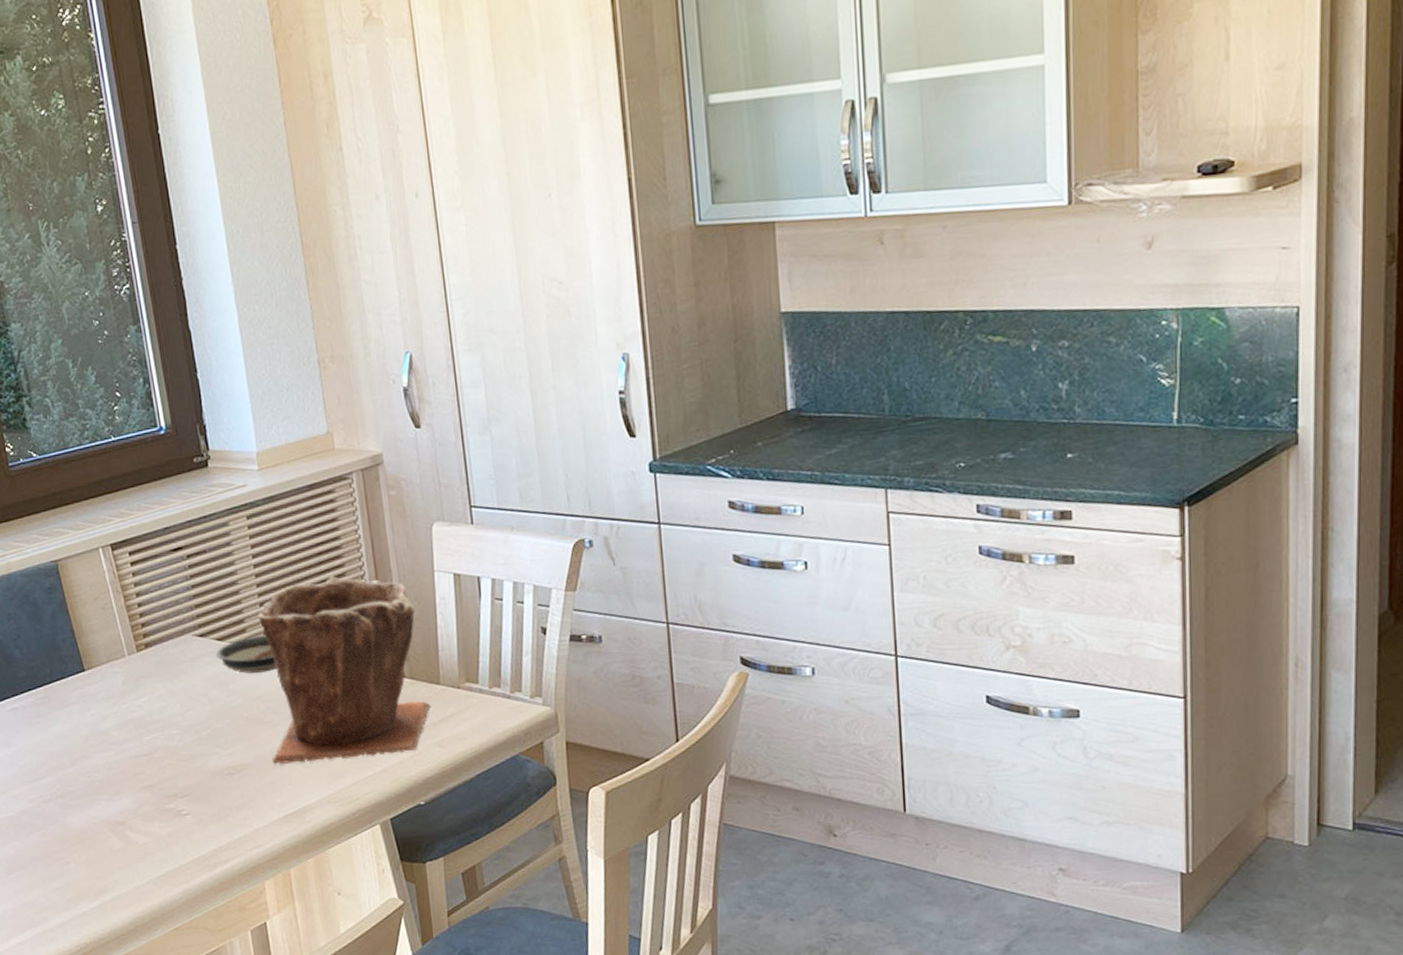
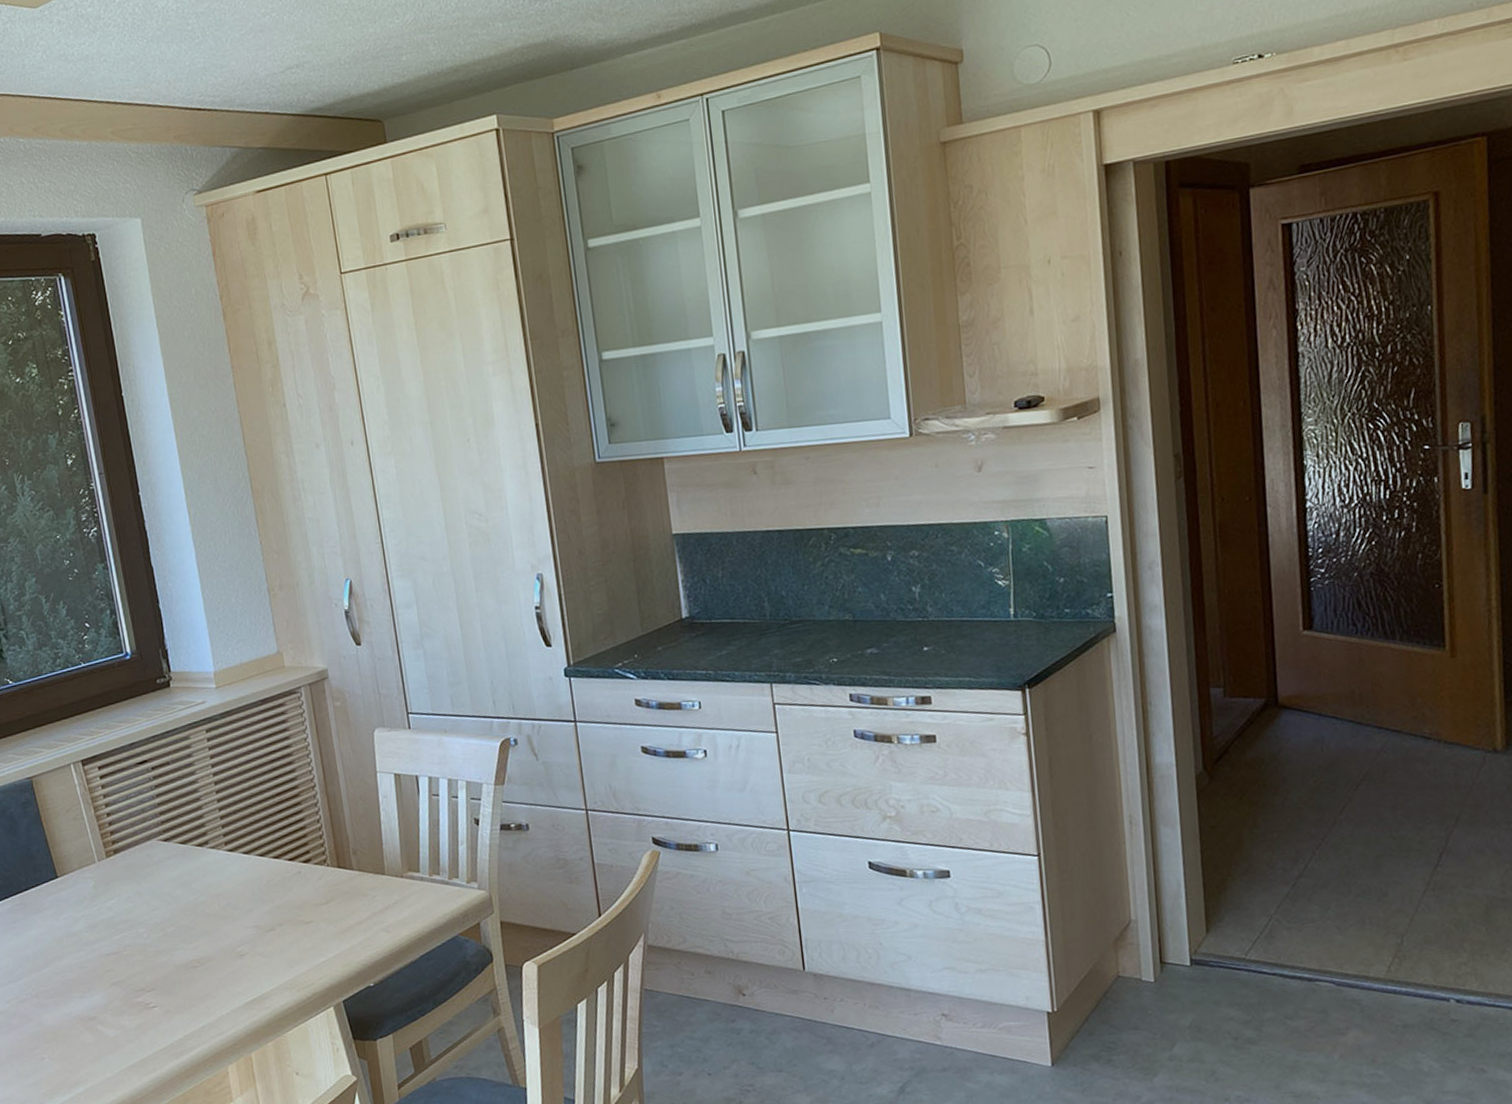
saucer: present [215,635,277,673] -> none [179,837,236,873]
plant pot: present [258,576,430,764] -> none [218,780,376,955]

